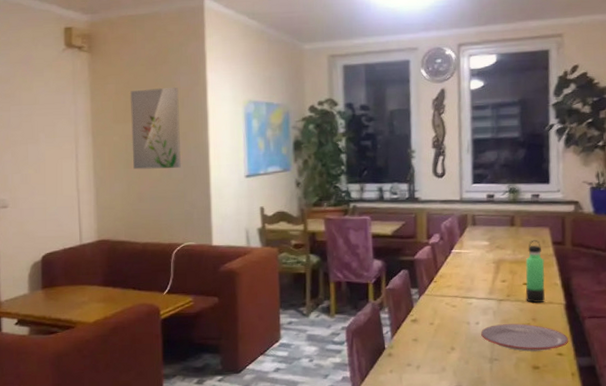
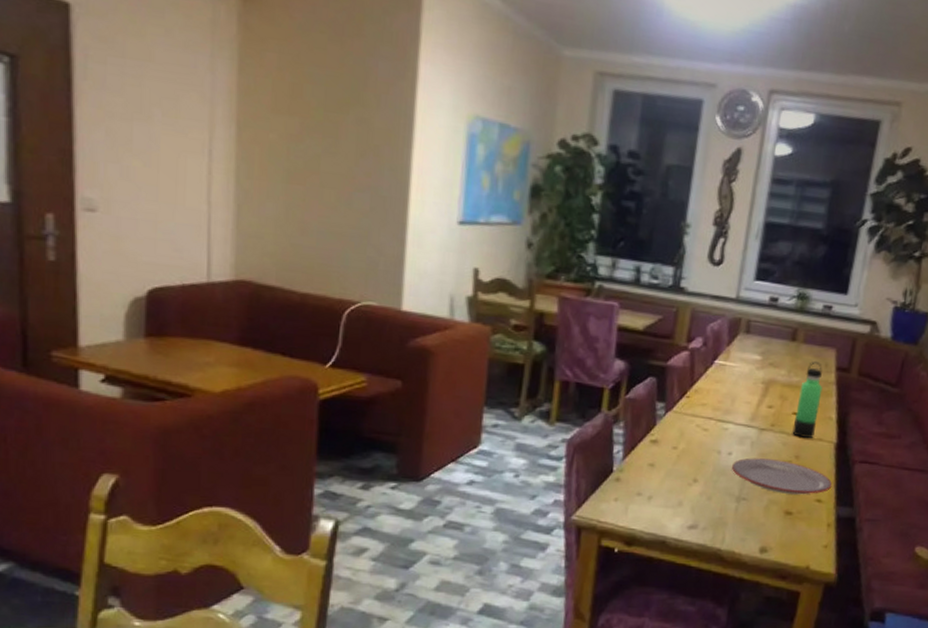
wall art: present [129,87,181,170] -> none [296,68,374,197]

